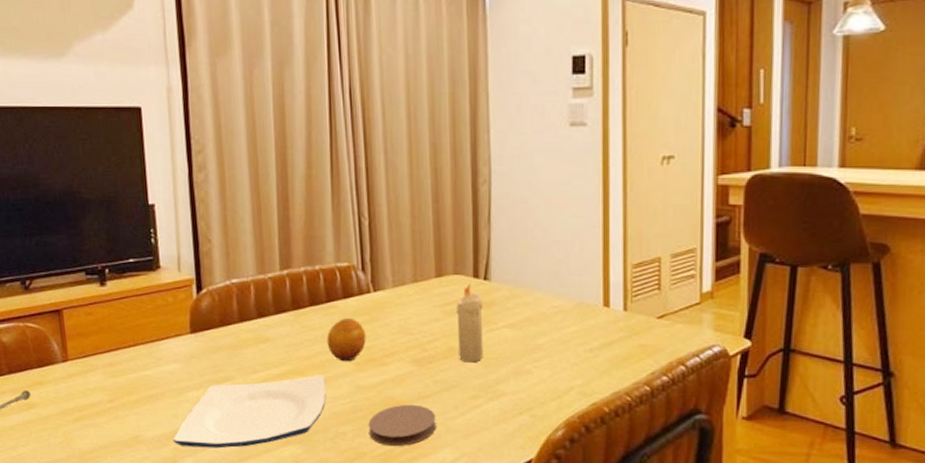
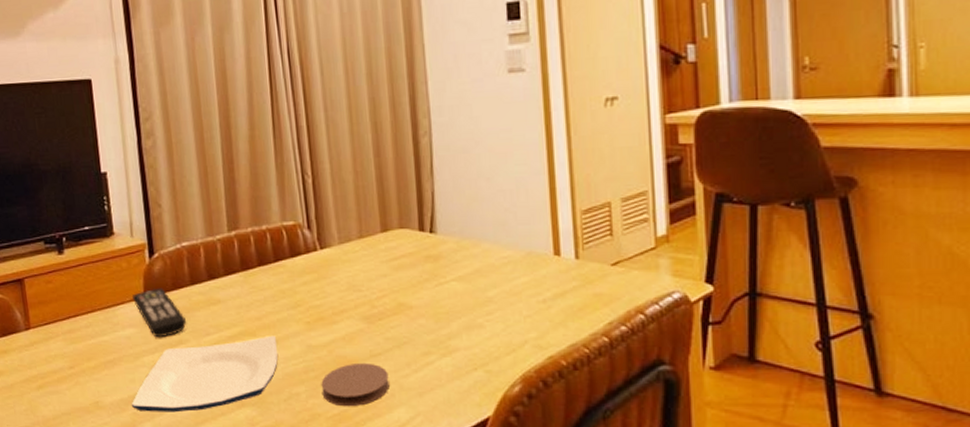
remote control: none [178,324,233,374] -> present [132,288,186,338]
fruit: present [326,317,366,362] -> none [276,276,315,321]
candle: present [456,284,484,363] -> none [403,237,434,318]

